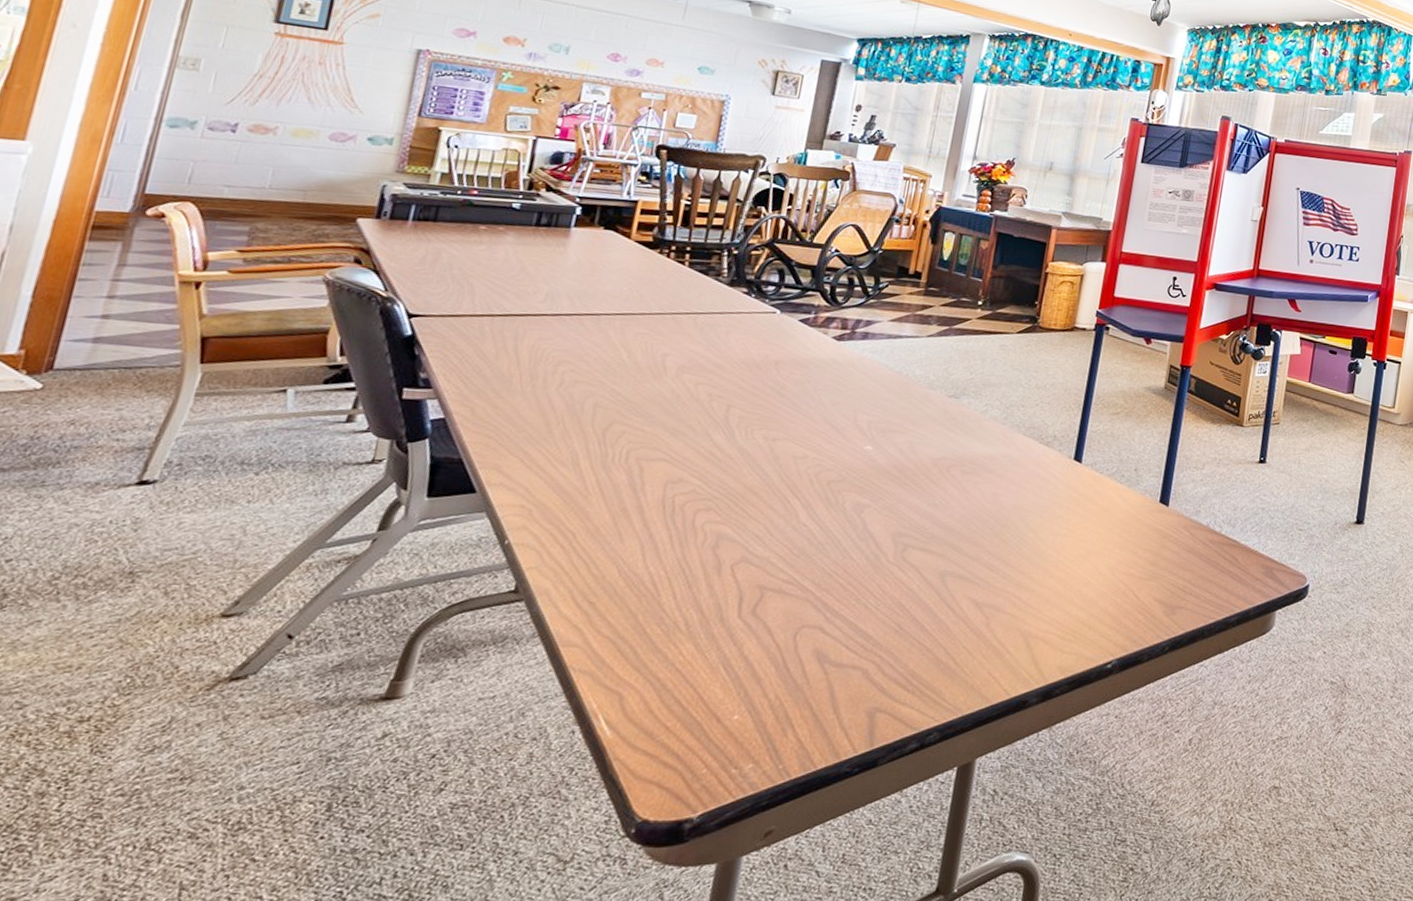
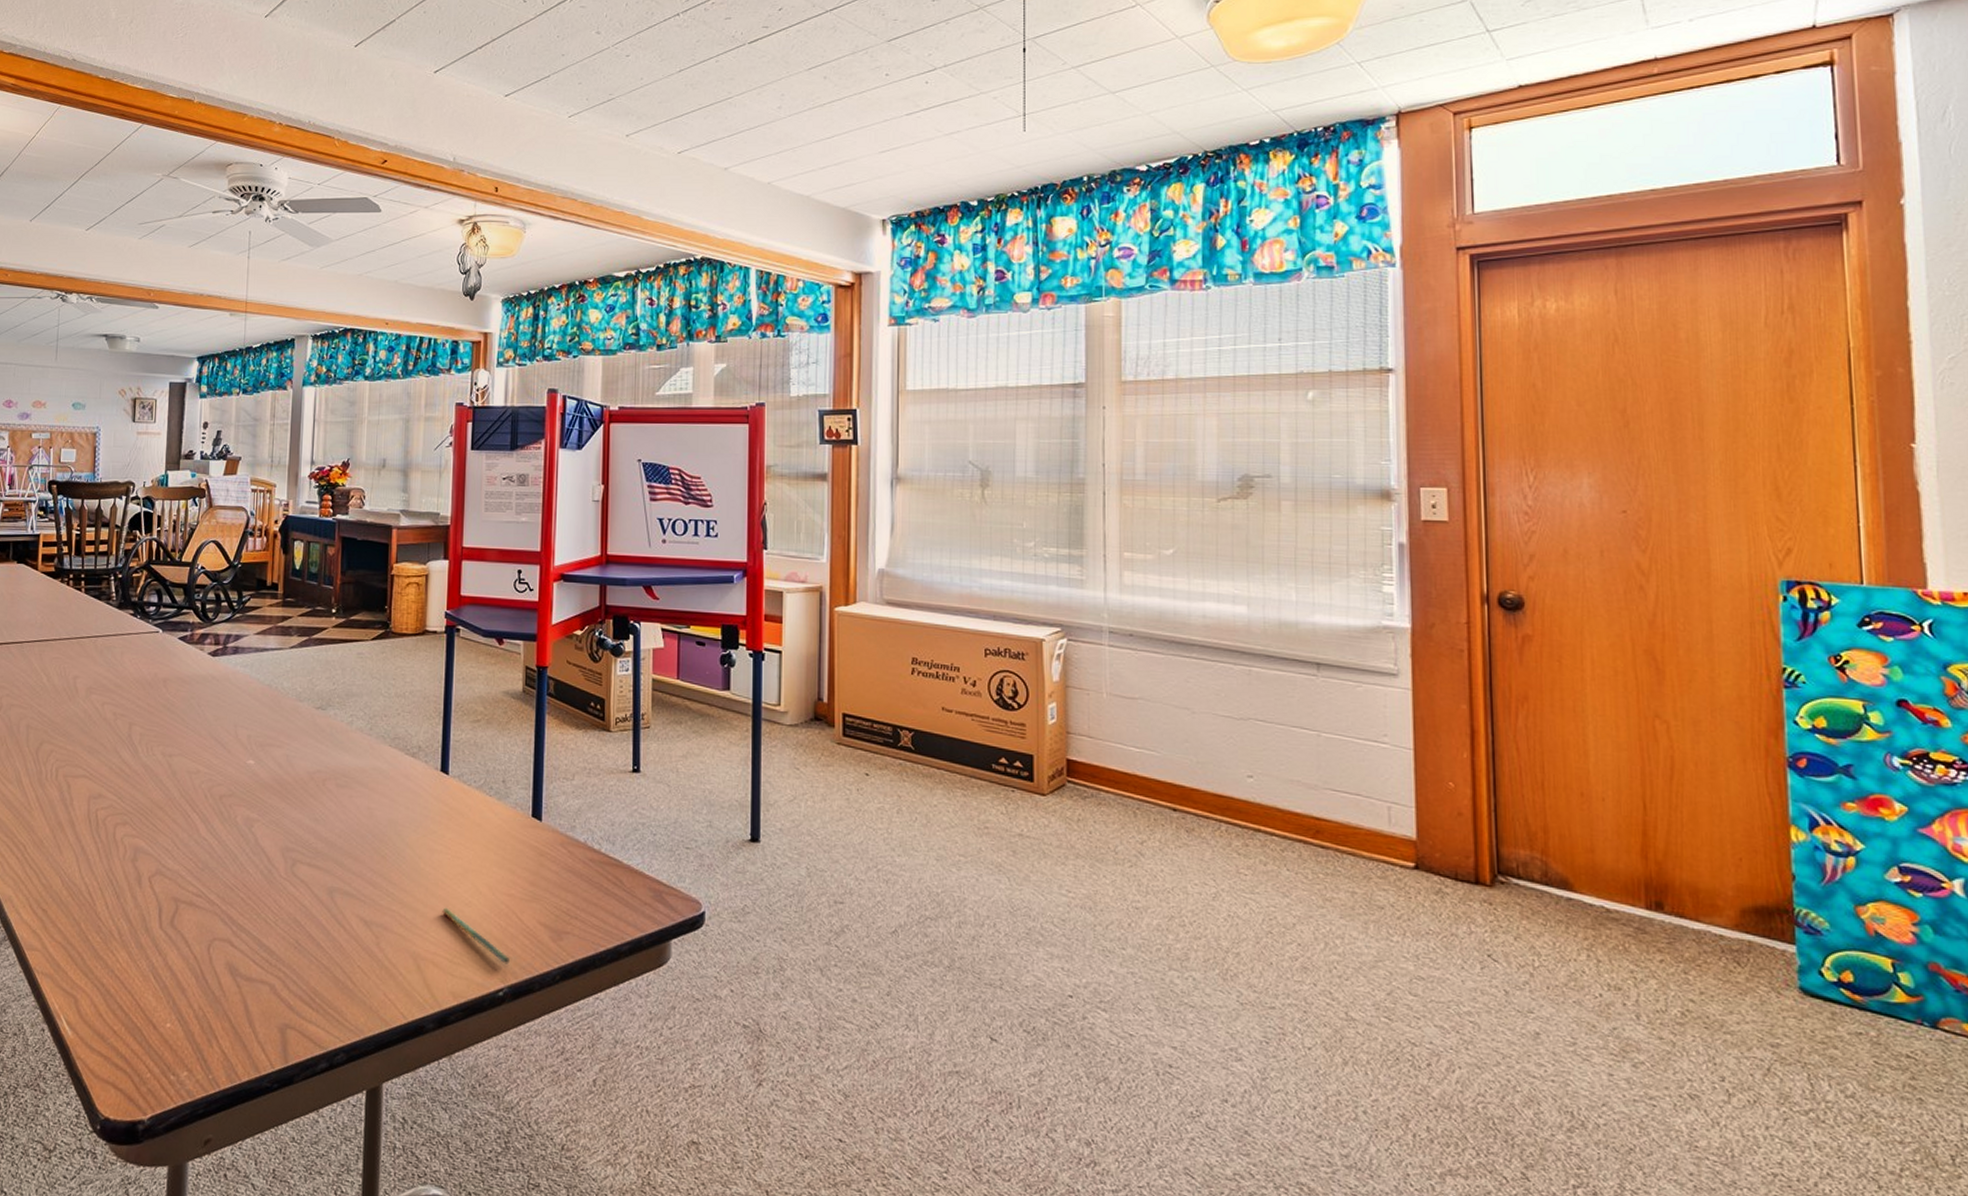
pen: none [1059,587,1122,639] -> present [442,907,510,965]

